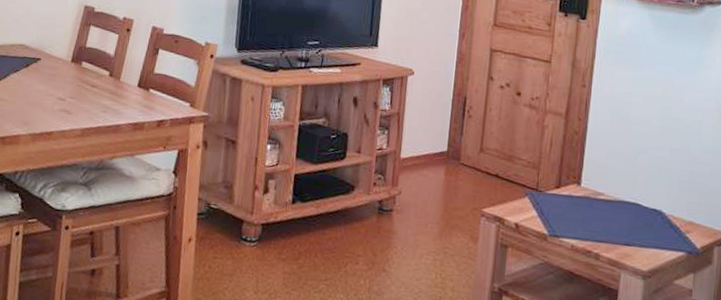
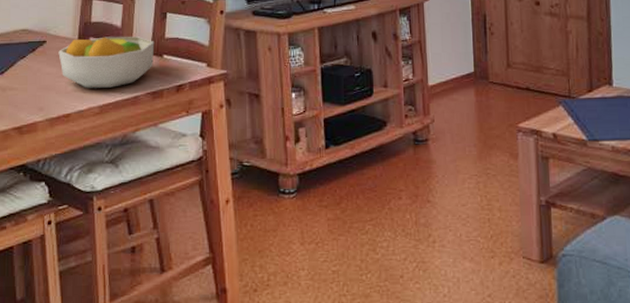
fruit bowl: none [50,60,143,113] -> present [58,36,155,88]

